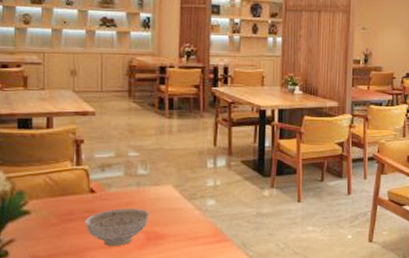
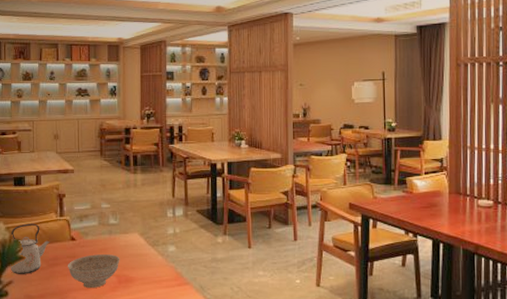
kettle: none [11,173,63,231] -> present [10,223,50,274]

